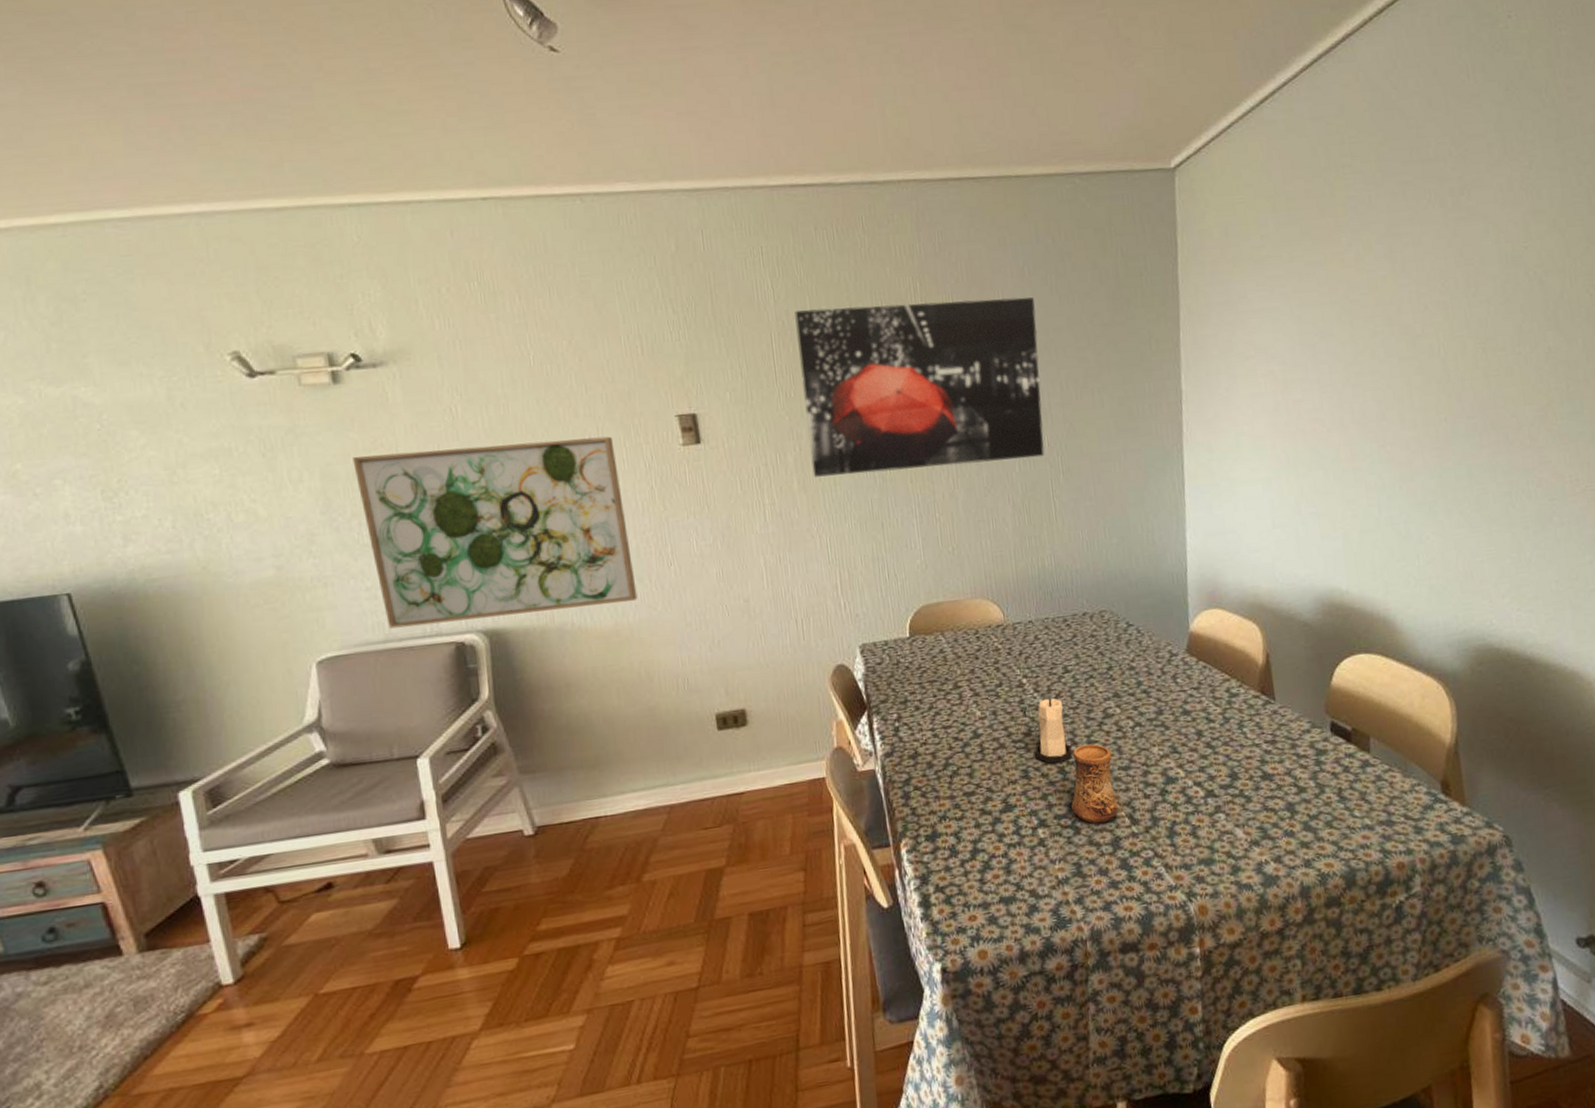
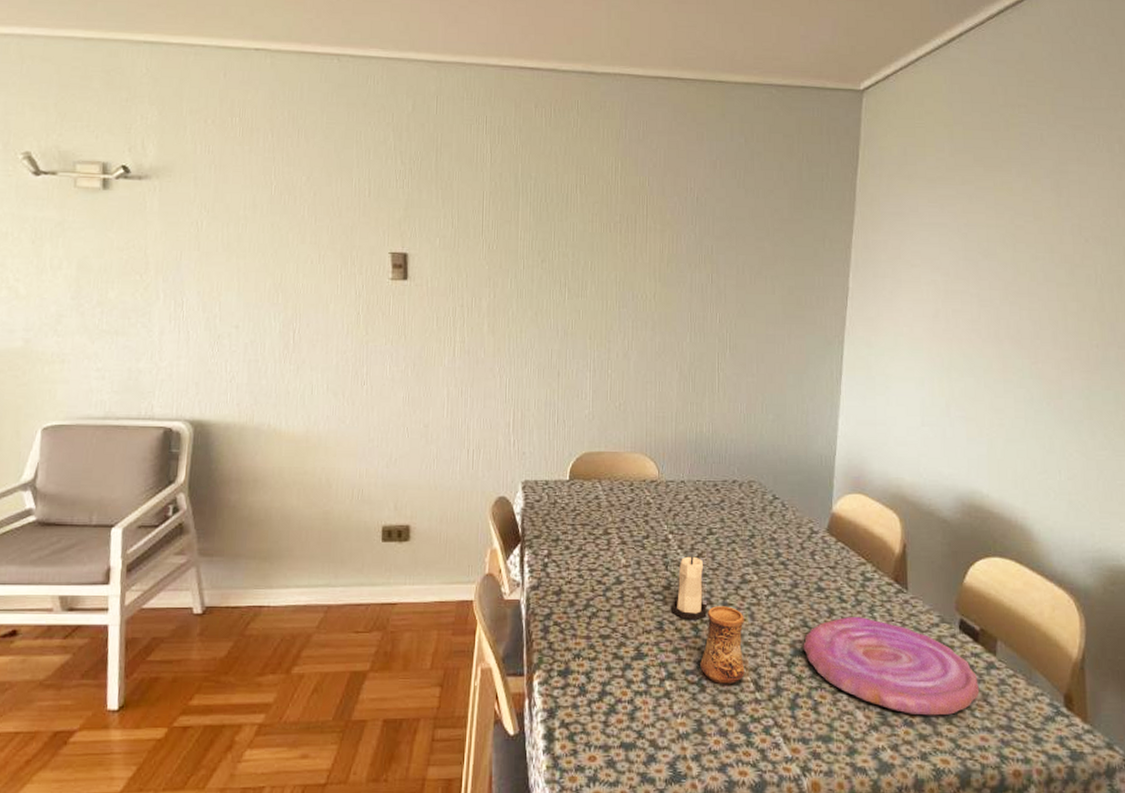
wall art: present [352,436,638,629] -> none [106,253,332,413]
wall art: present [794,297,1045,477] -> none [503,175,722,331]
plate: none [1174,734,1357,825] -> present [803,617,980,716]

